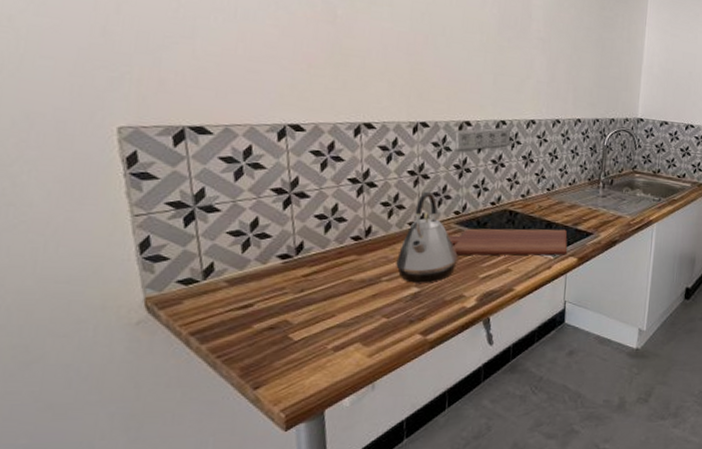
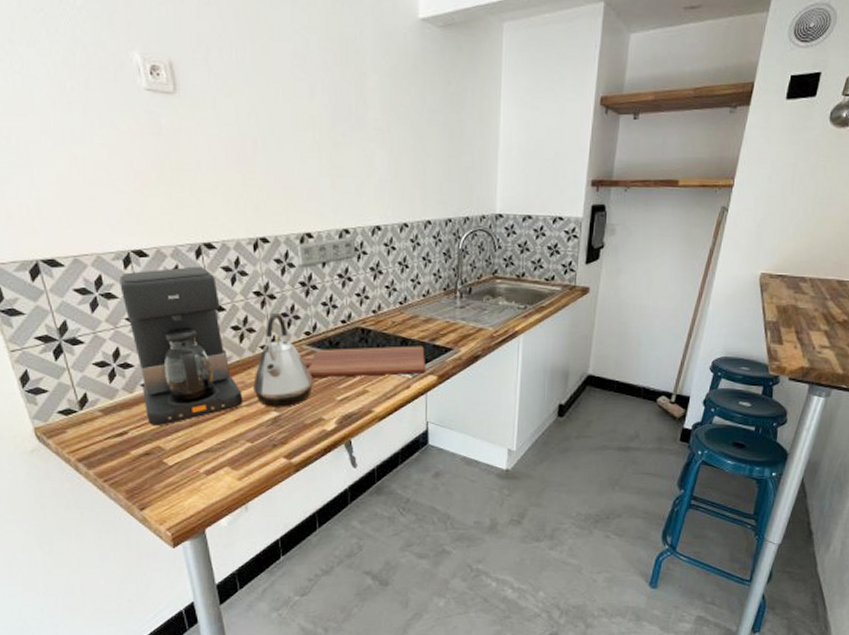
coffee maker: none [270,143,384,299] -> present [119,266,243,427]

